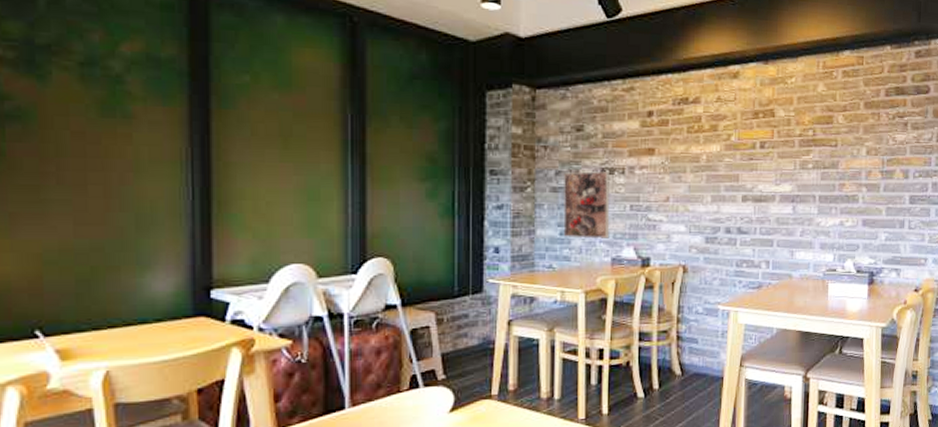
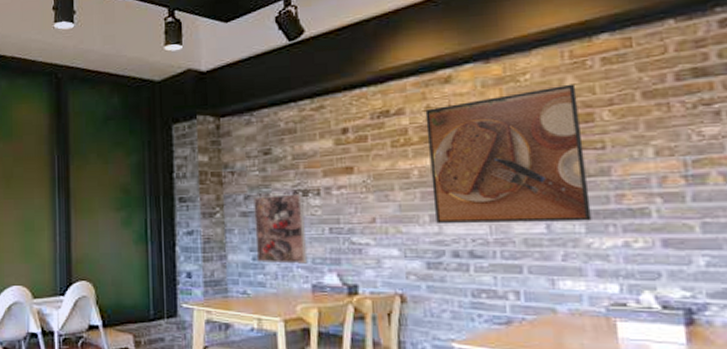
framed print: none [715,90,824,204] -> present [425,84,592,223]

